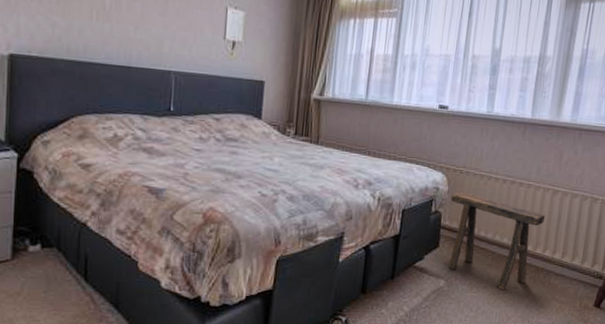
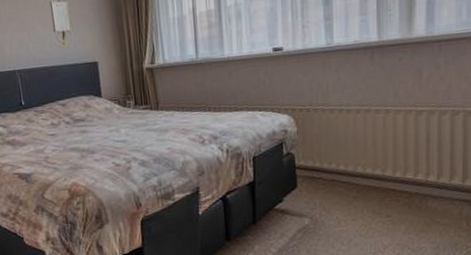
stool: present [449,191,546,290] -> none [301,129,412,220]

